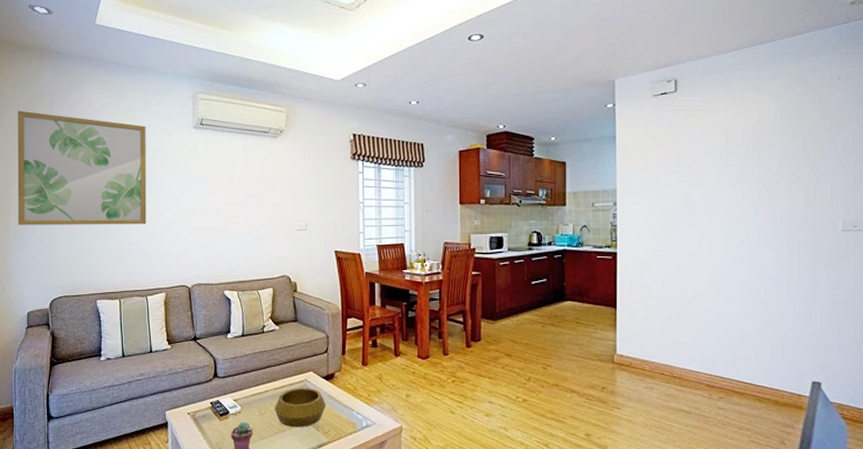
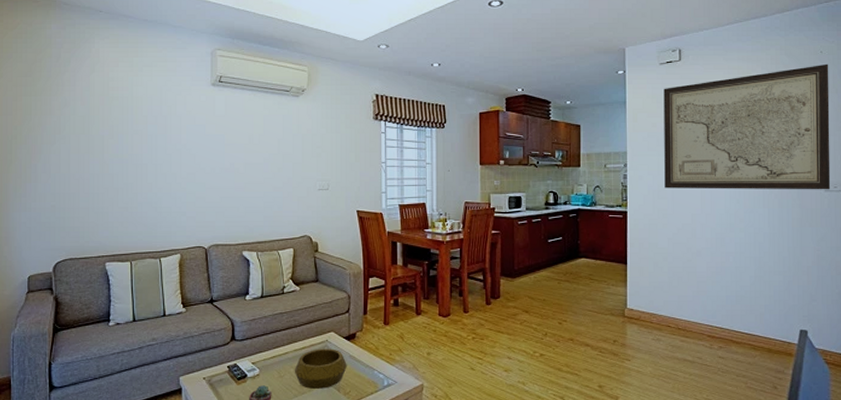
wall art: present [17,110,147,226] -> none [18,63,161,184]
wall art: none [657,91,849,230] -> present [663,63,831,190]

